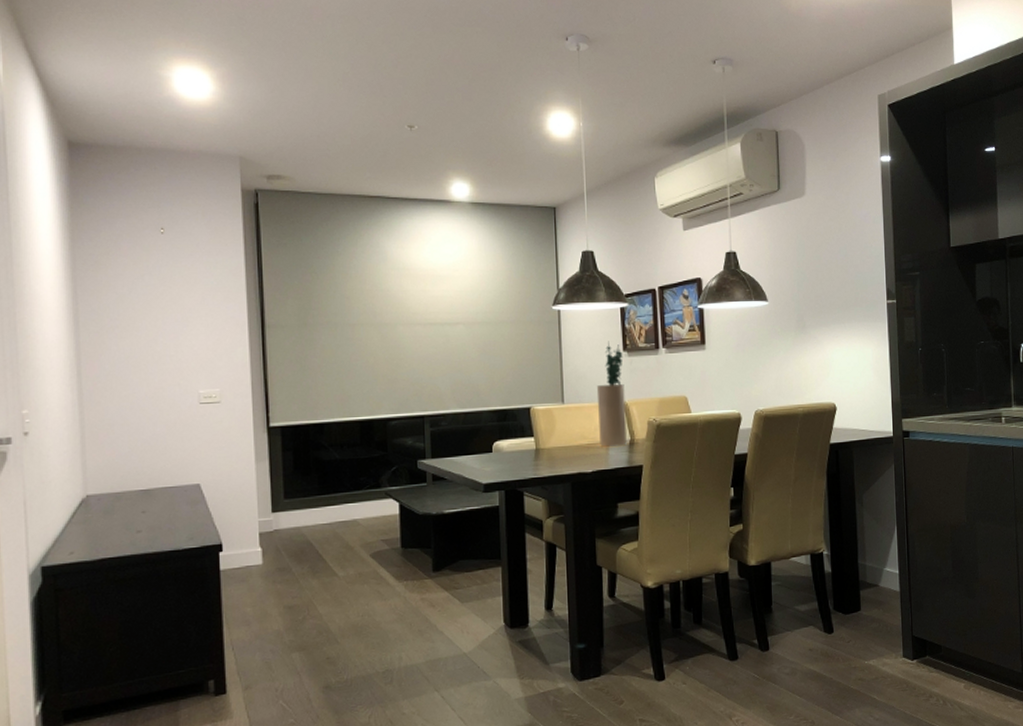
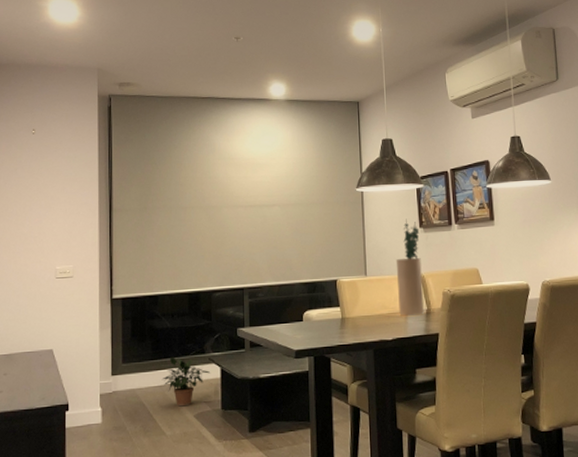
potted plant: none [331,491,388,546] -> present [161,356,211,407]

